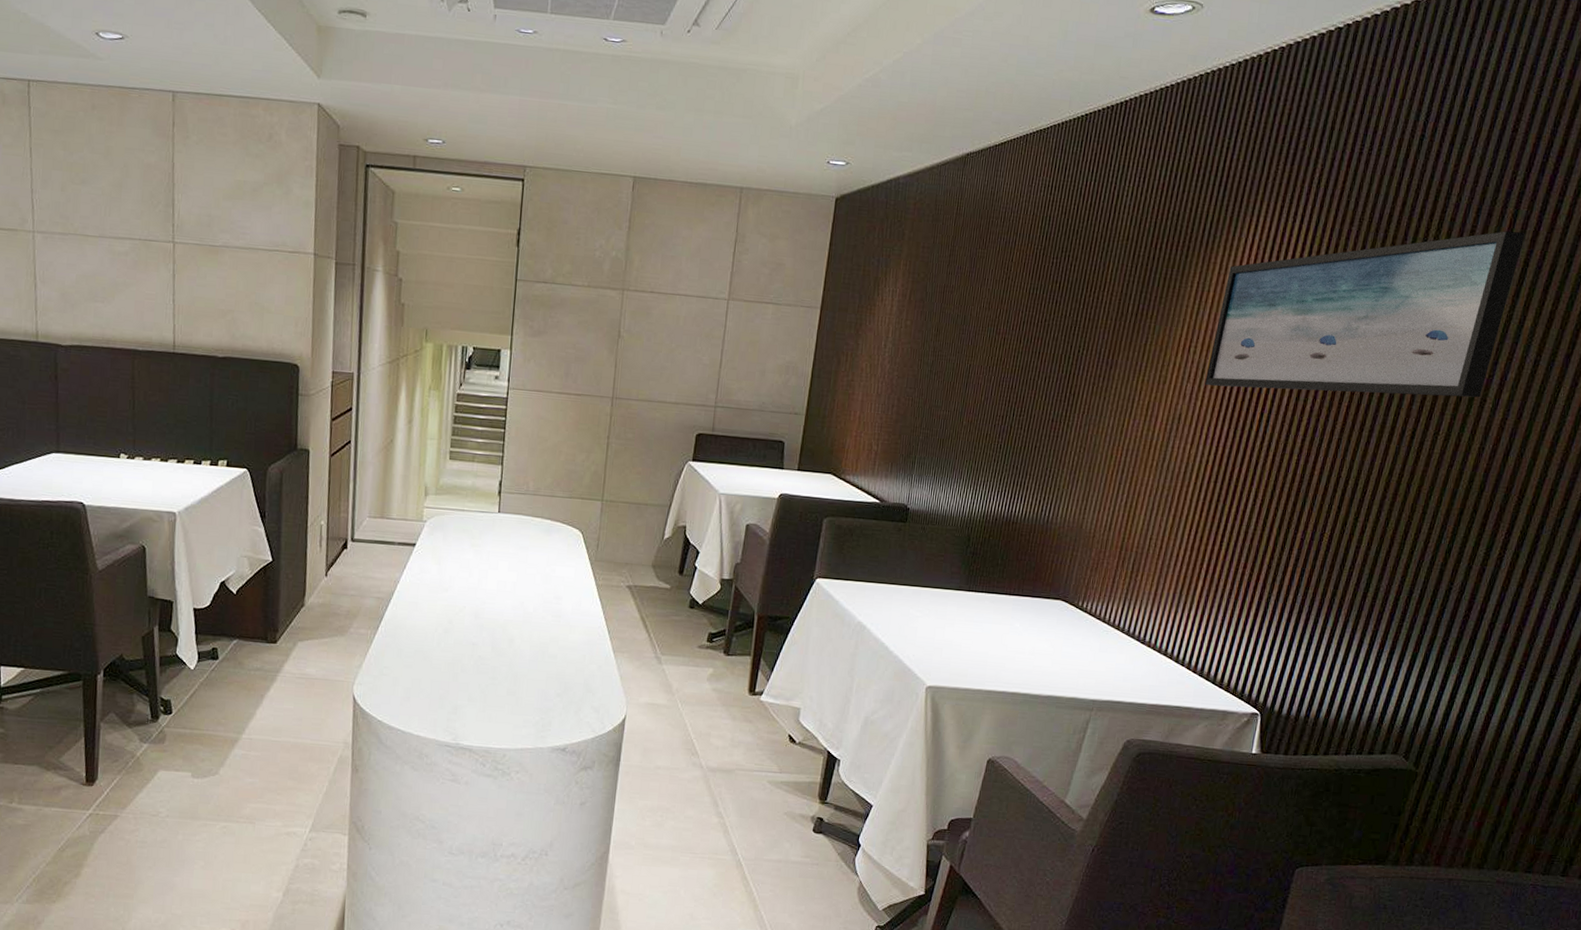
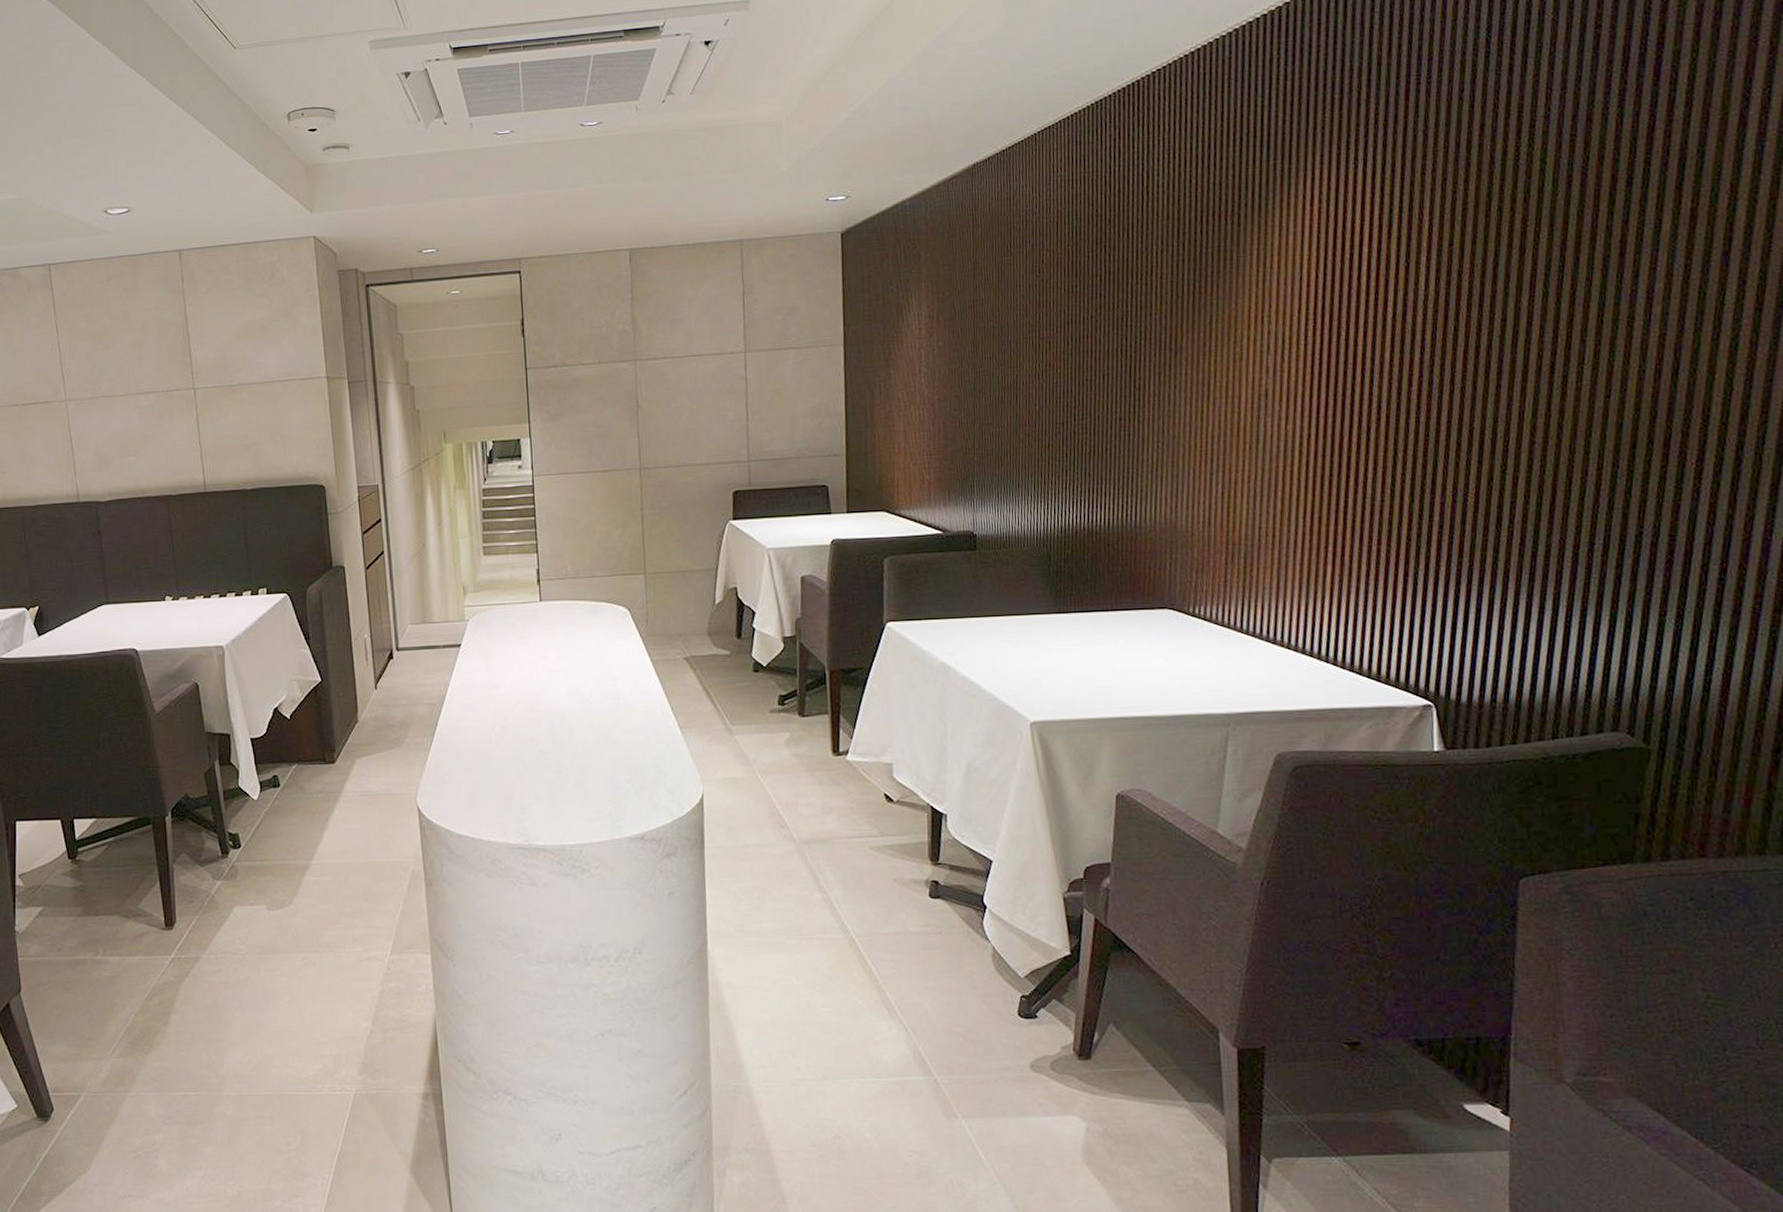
wall art: present [1205,231,1525,398] -> none [1288,130,1638,355]

